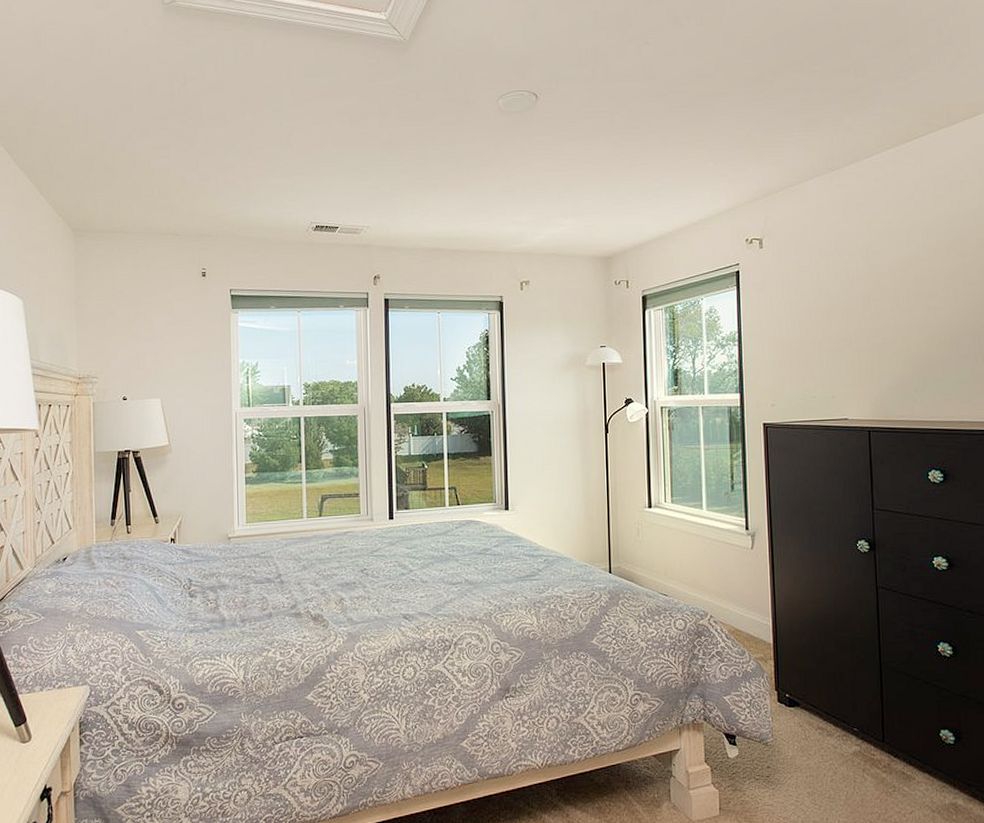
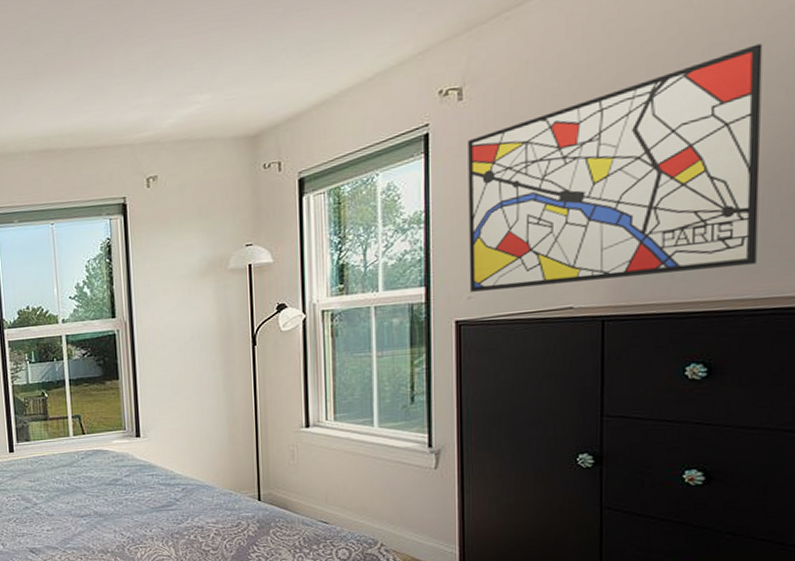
wall art: none [768,233,969,400] -> present [468,43,763,292]

